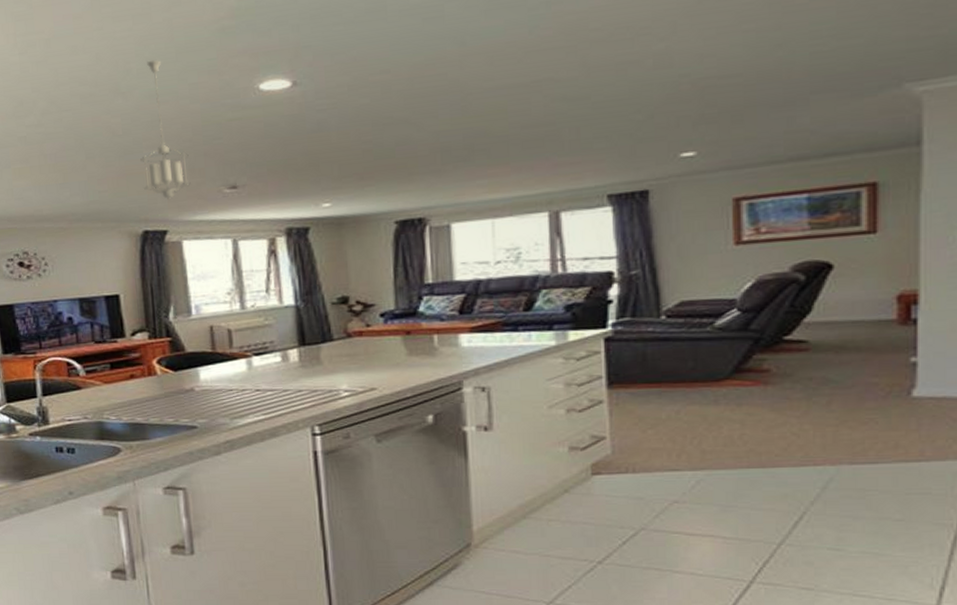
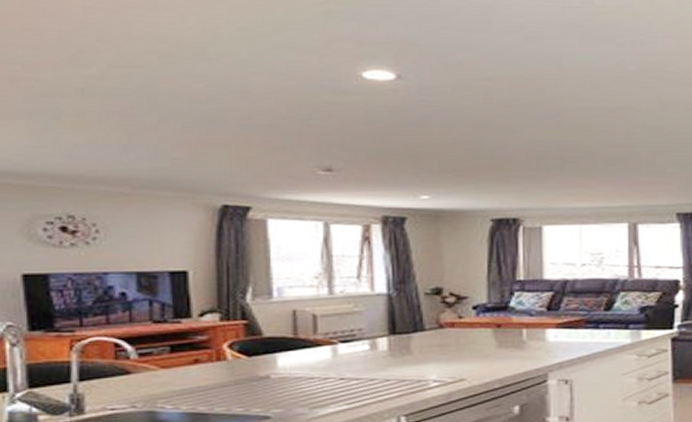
pendant light: present [140,59,191,200] -> none [225,30,281,176]

